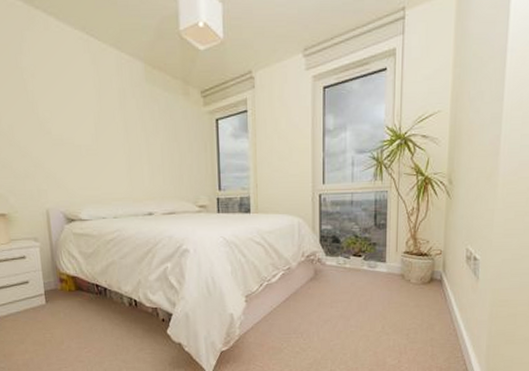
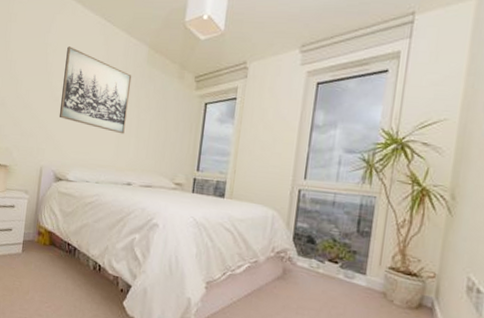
wall art: none [48,69,135,163] -> present [59,46,132,134]

